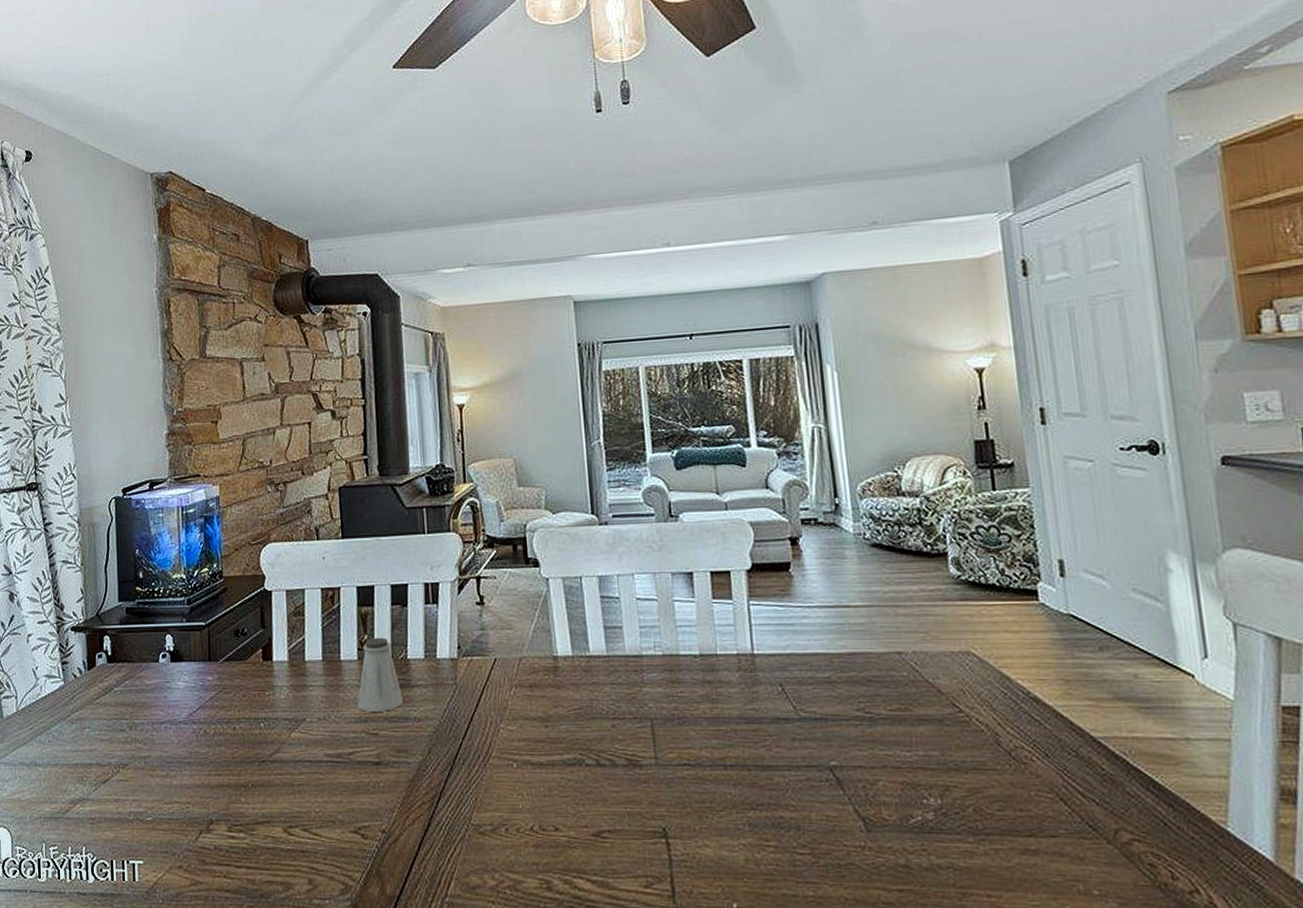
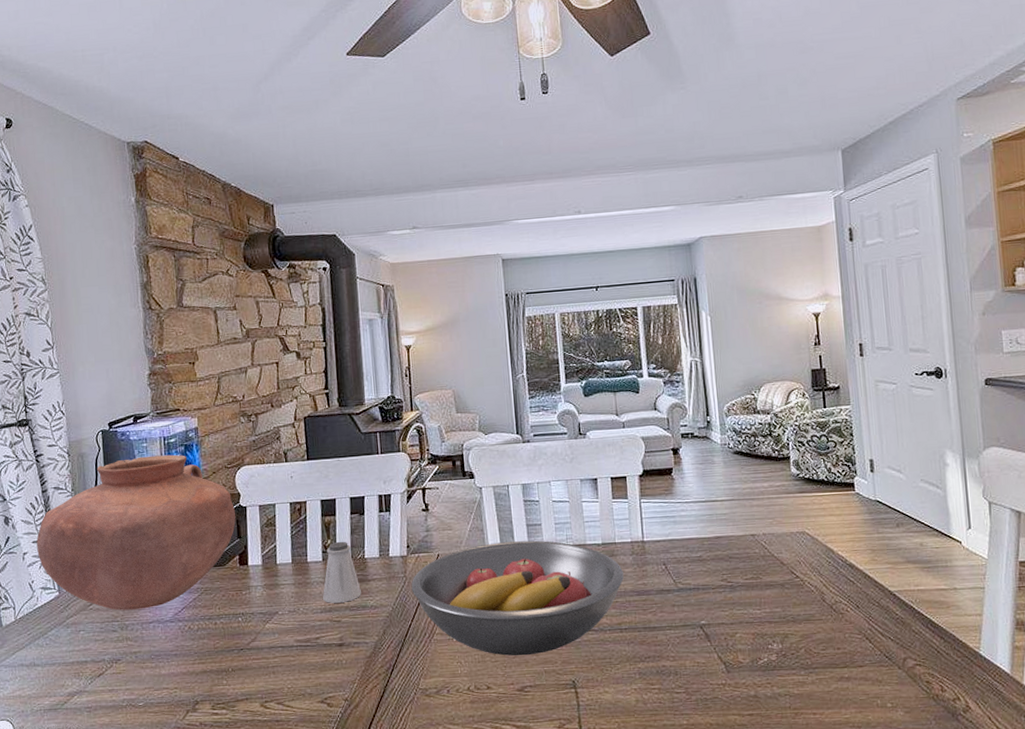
vase: none [42,527,260,707] -> present [36,454,236,611]
fruit bowl: none [462,647,728,792] -> present [411,540,624,656]

